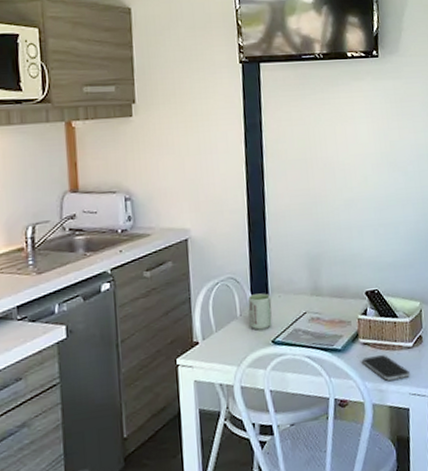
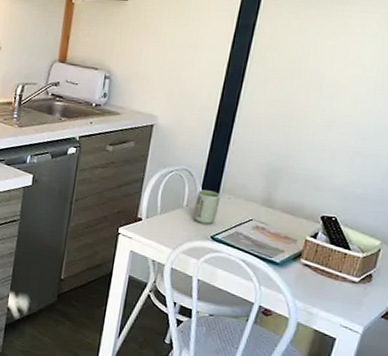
smartphone: present [362,355,411,381] -> none [298,277,349,310]

